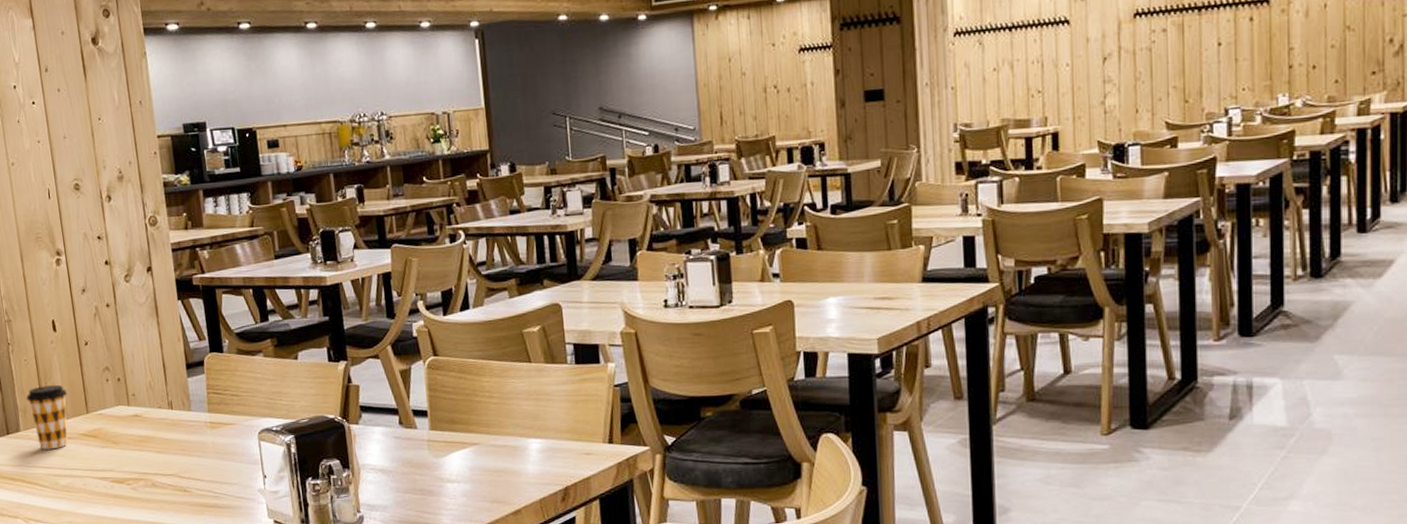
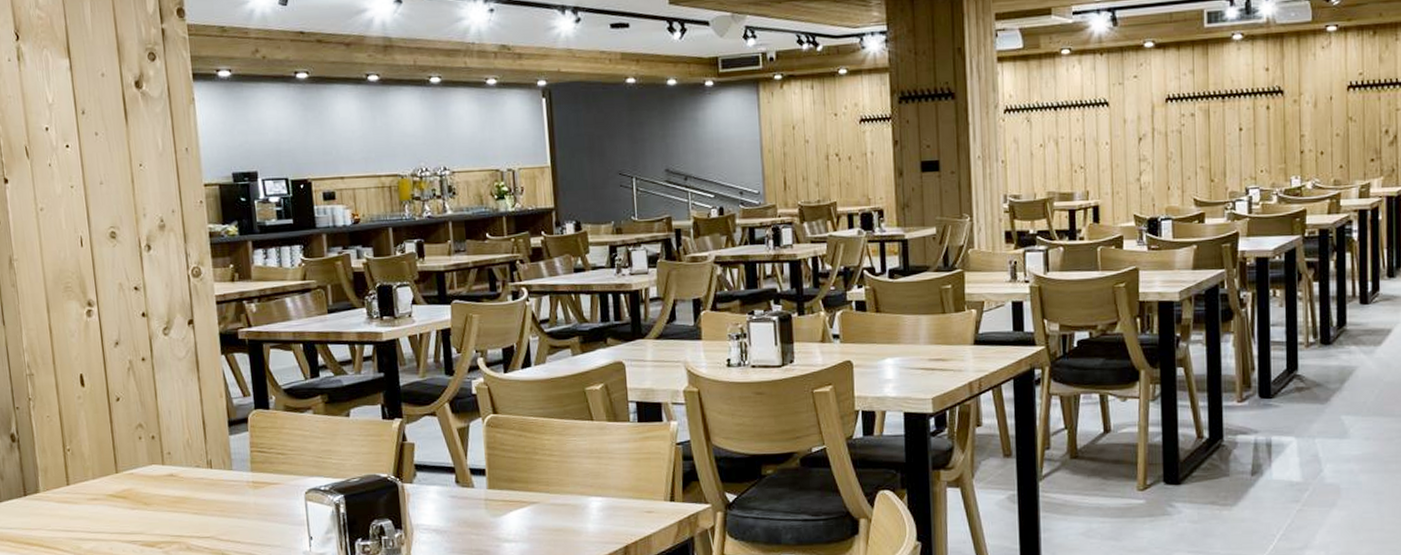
coffee cup: present [26,384,68,450] -> none [47,442,95,512]

